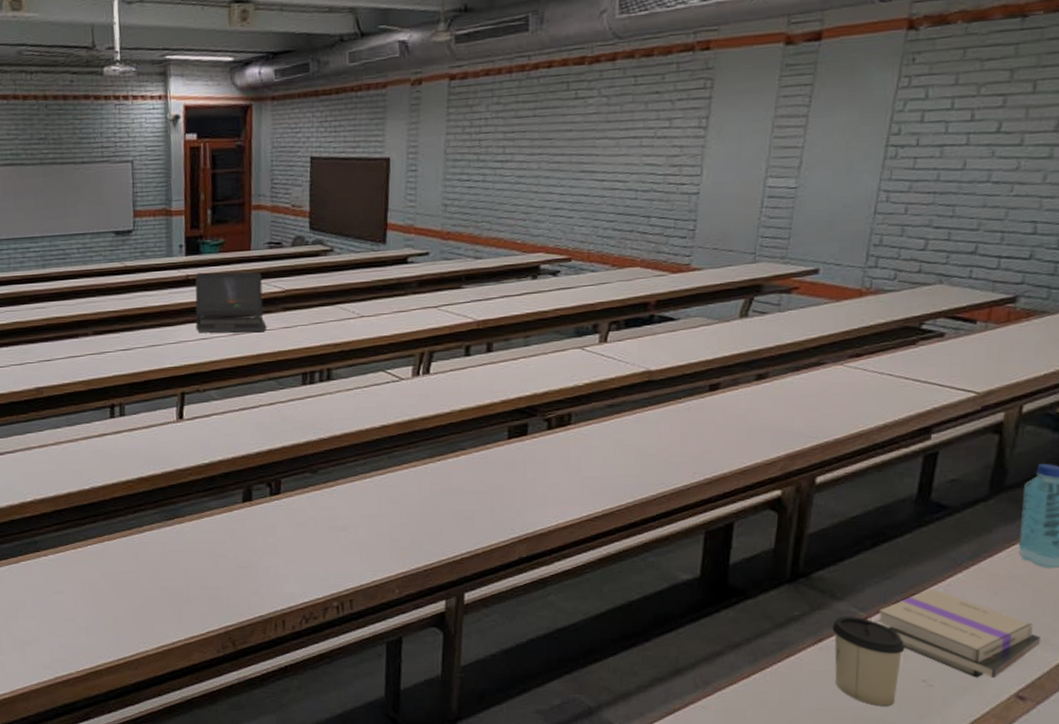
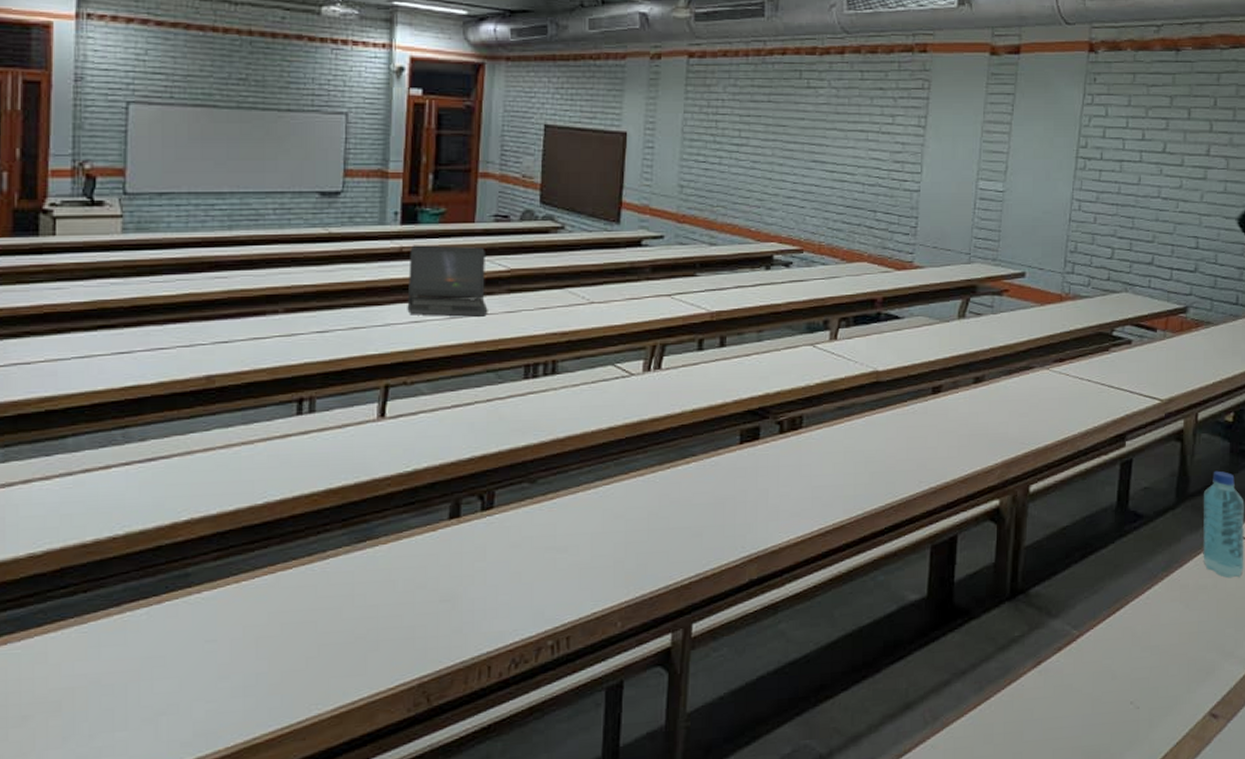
cup: present [832,616,905,707] -> none [1049,634,1114,734]
books: present [878,588,1042,679] -> none [1089,601,1227,697]

